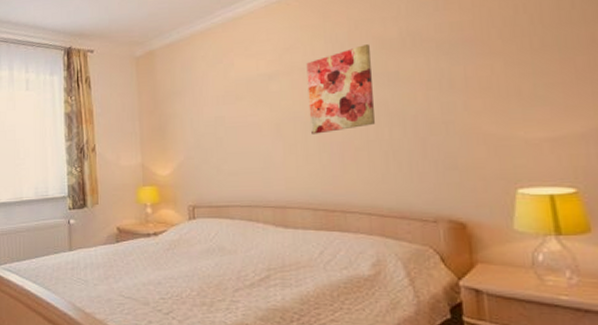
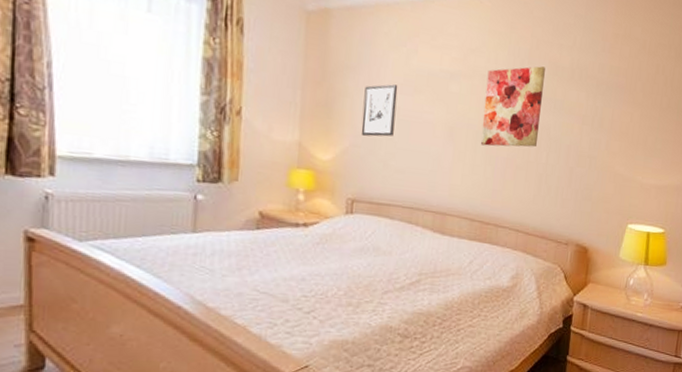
wall art: none [191,98,222,148] -> present [361,84,398,137]

